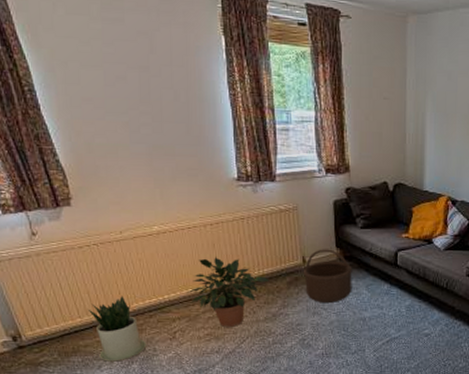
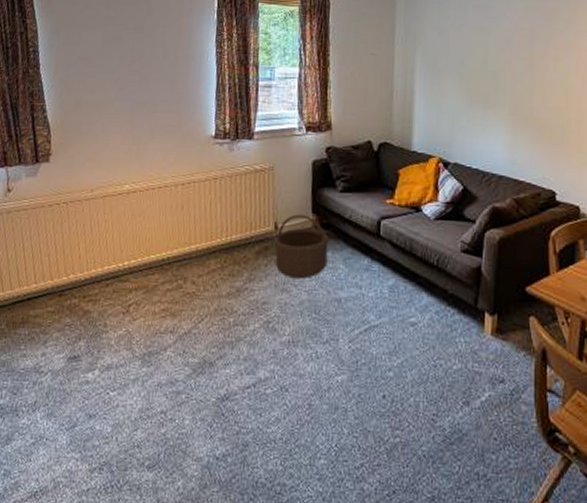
planter: present [89,296,147,362] -> none [46,260,99,337]
potted plant: present [186,257,270,328] -> none [147,220,237,303]

